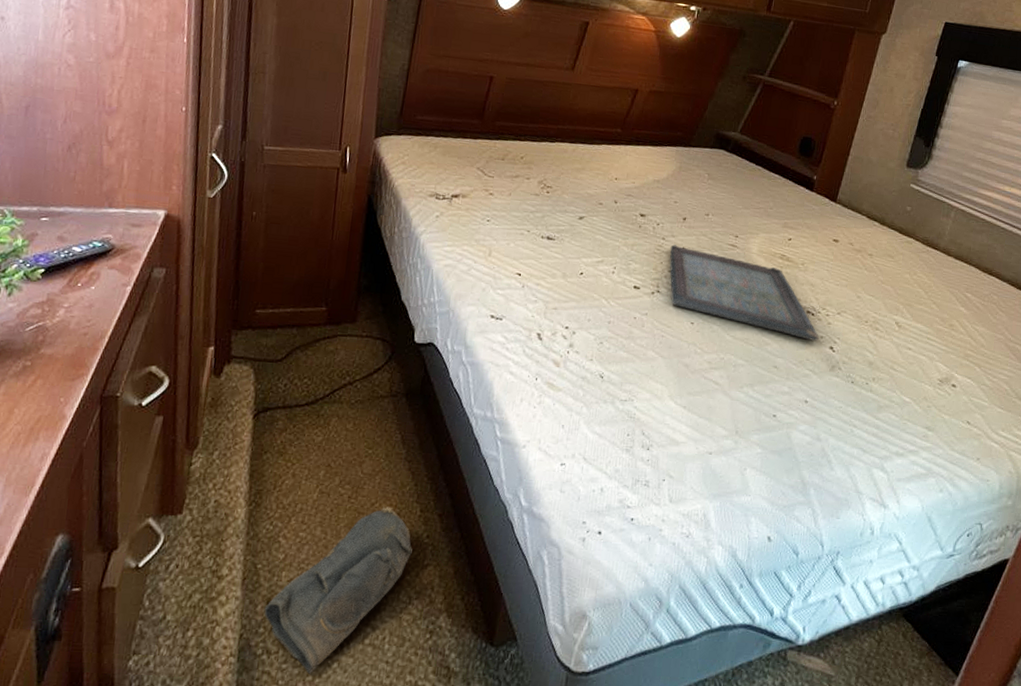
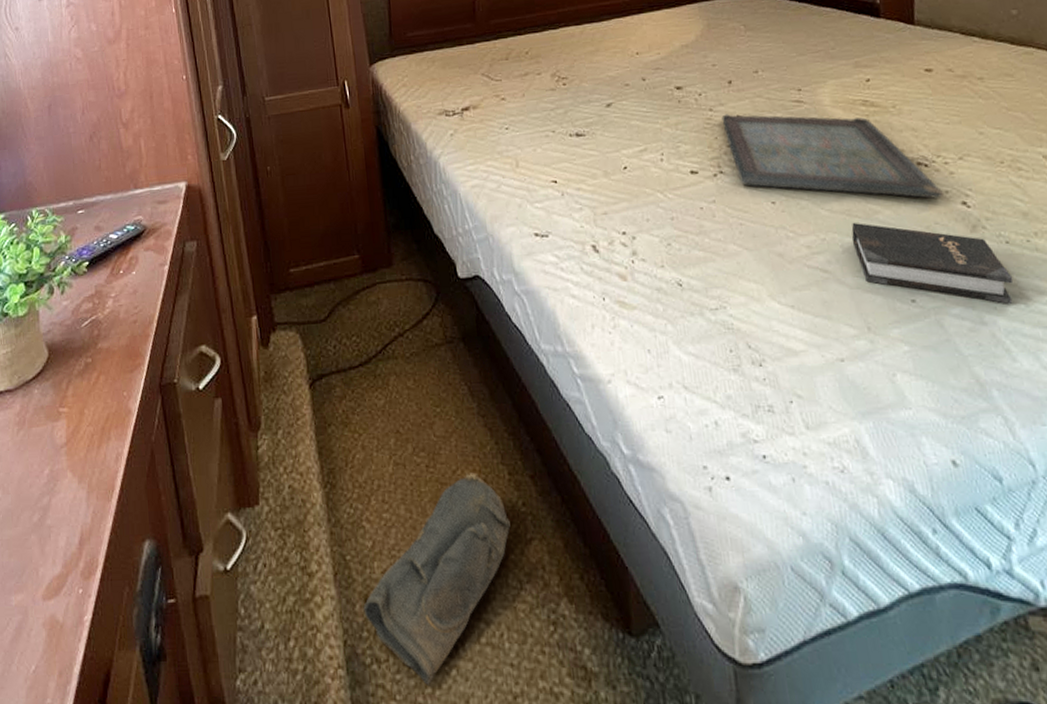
hardback book: none [742,350,849,428] -> present [851,223,1014,304]

